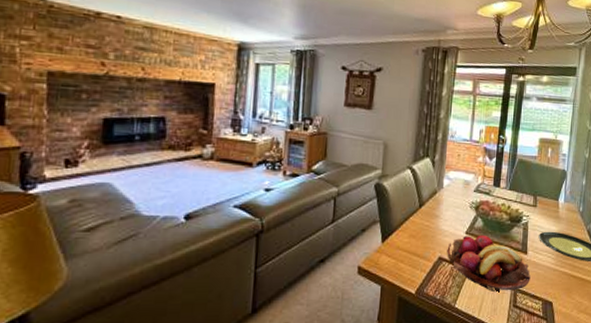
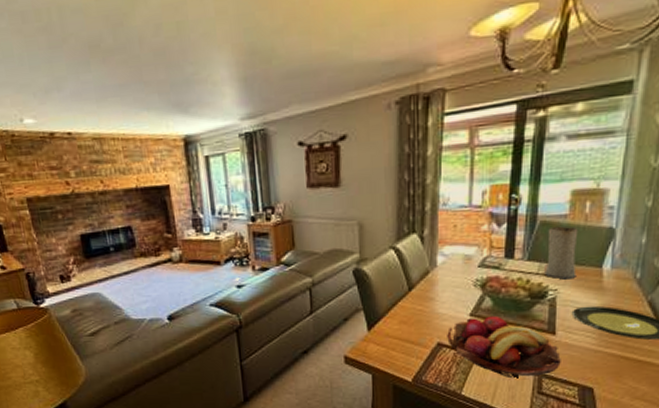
vase: none [520,164,544,208] -> present [544,226,579,280]

